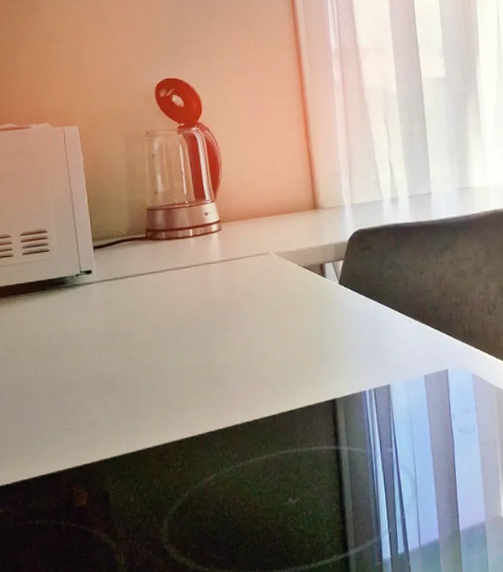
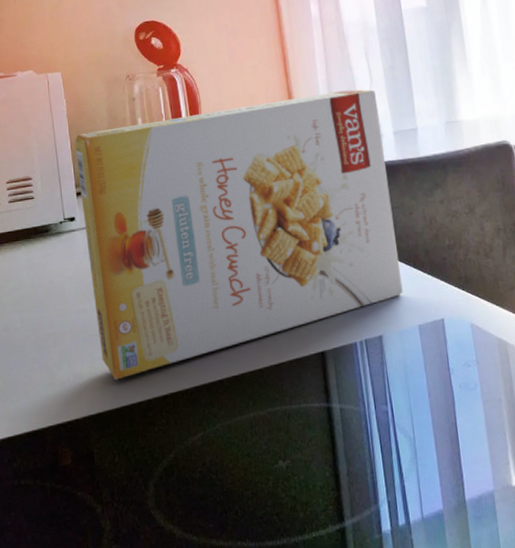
cereal box: none [92,154,411,426] -> present [74,89,403,380]

